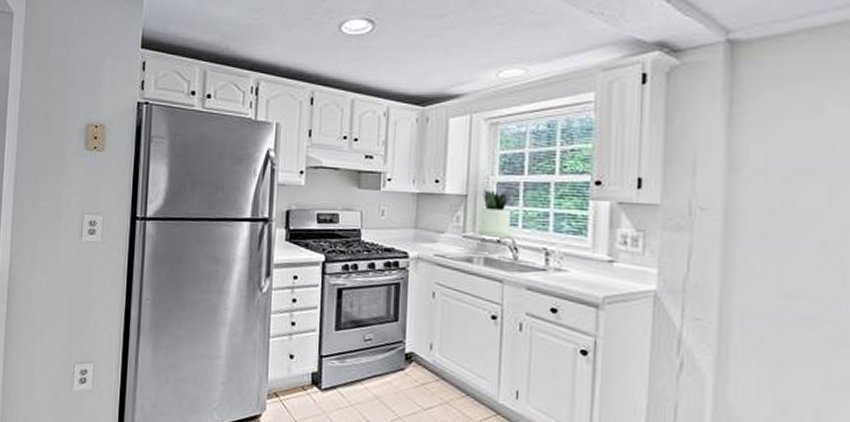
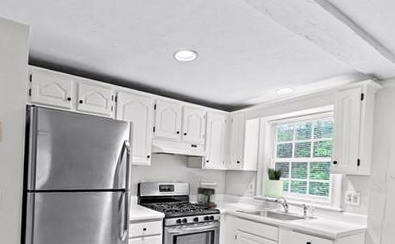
coffee maker: none [371,208,405,250] -> present [195,181,218,208]

